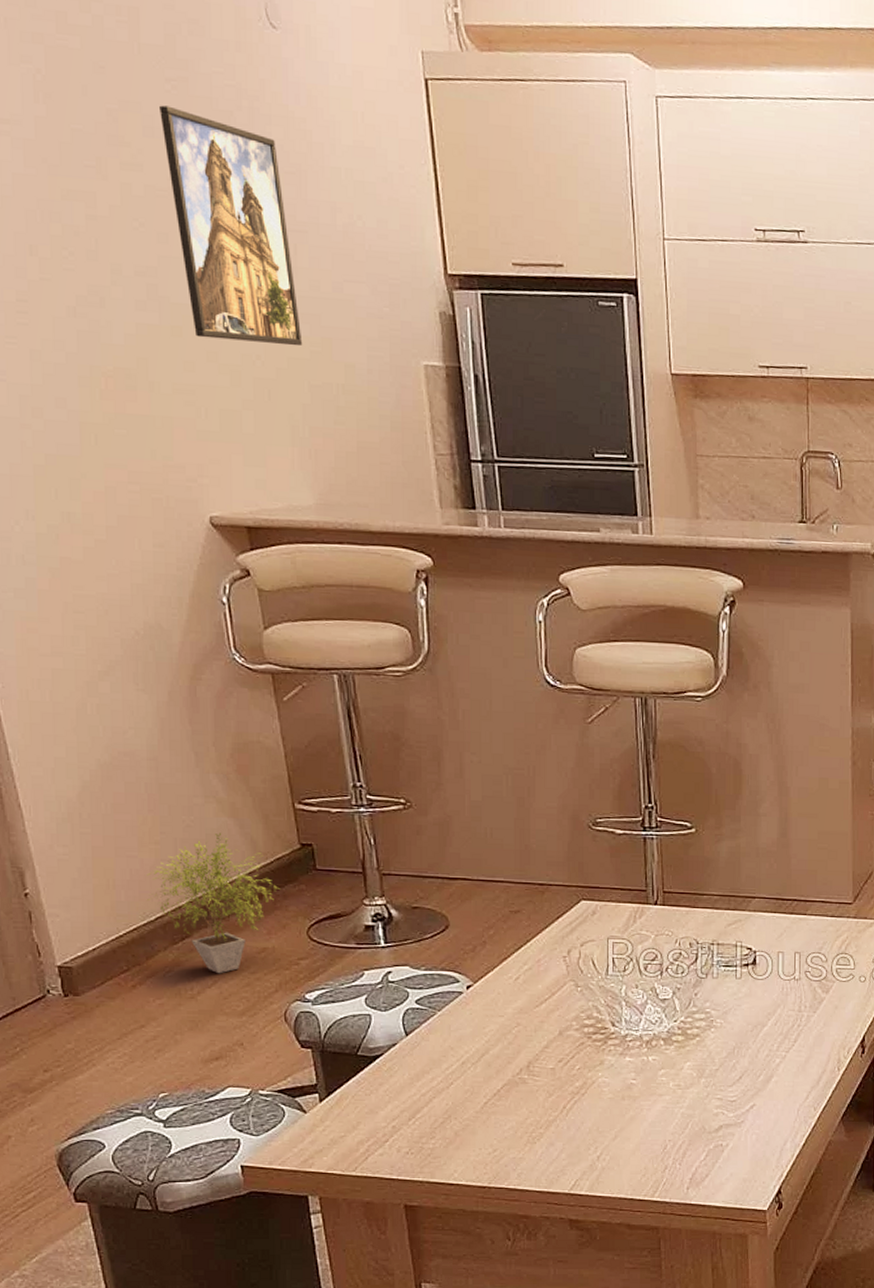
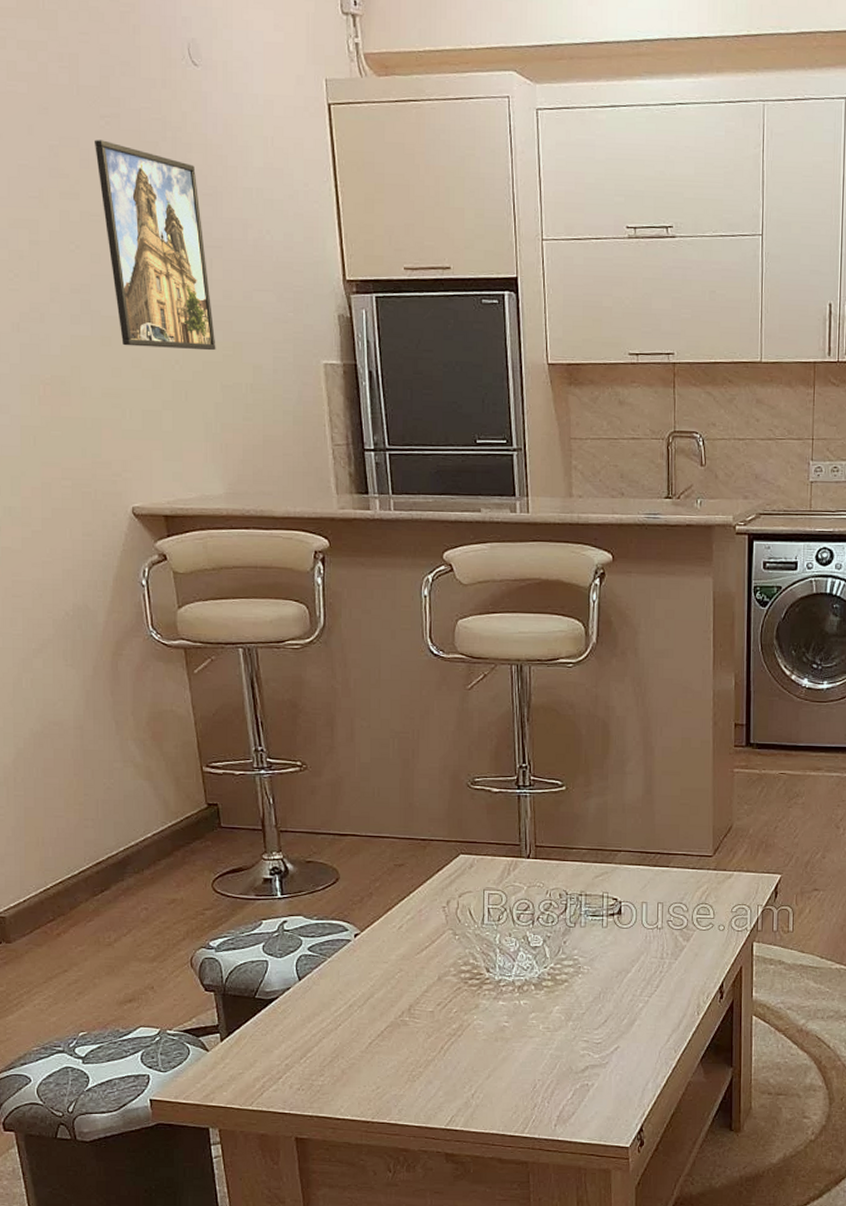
potted plant: present [147,832,281,974] -> none [72,794,189,923]

